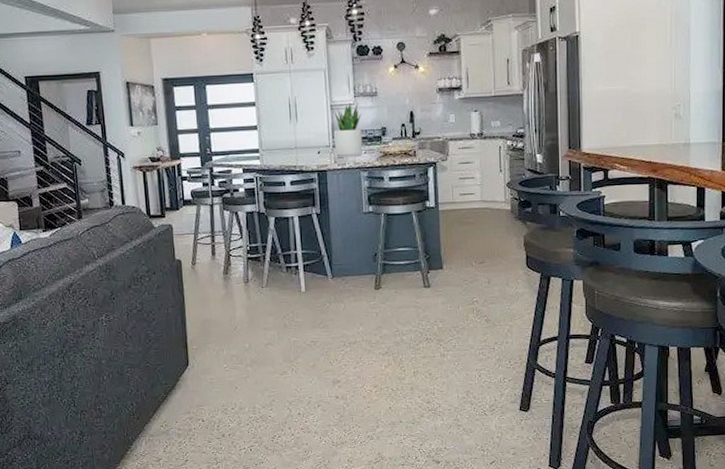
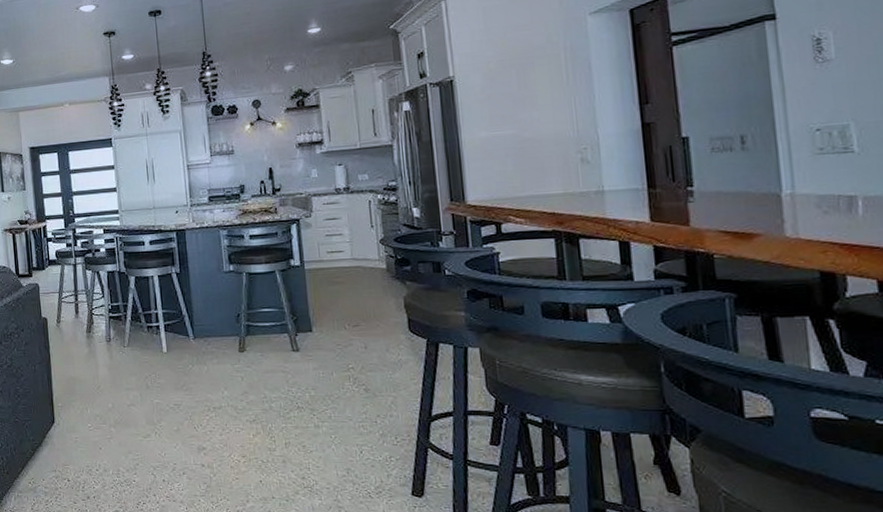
planter: present [333,102,363,159] -> none [190,161,221,218]

